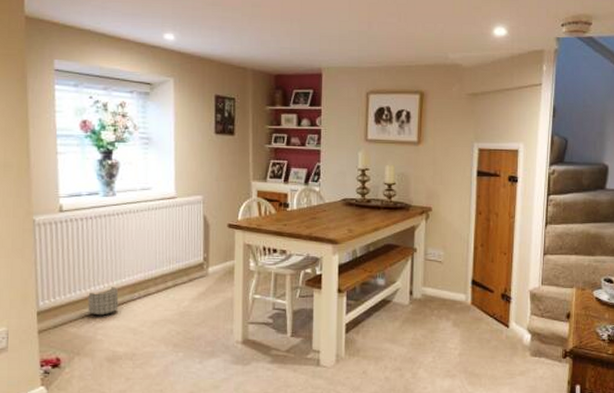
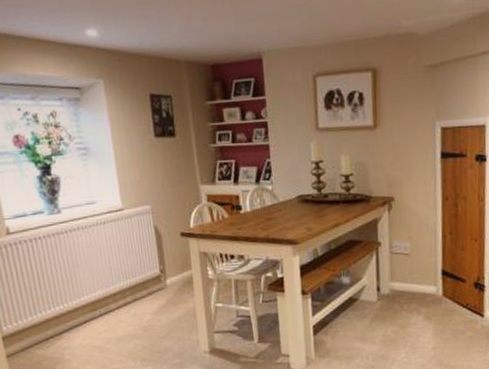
planter: present [88,286,119,316] -> none [49,305,82,336]

